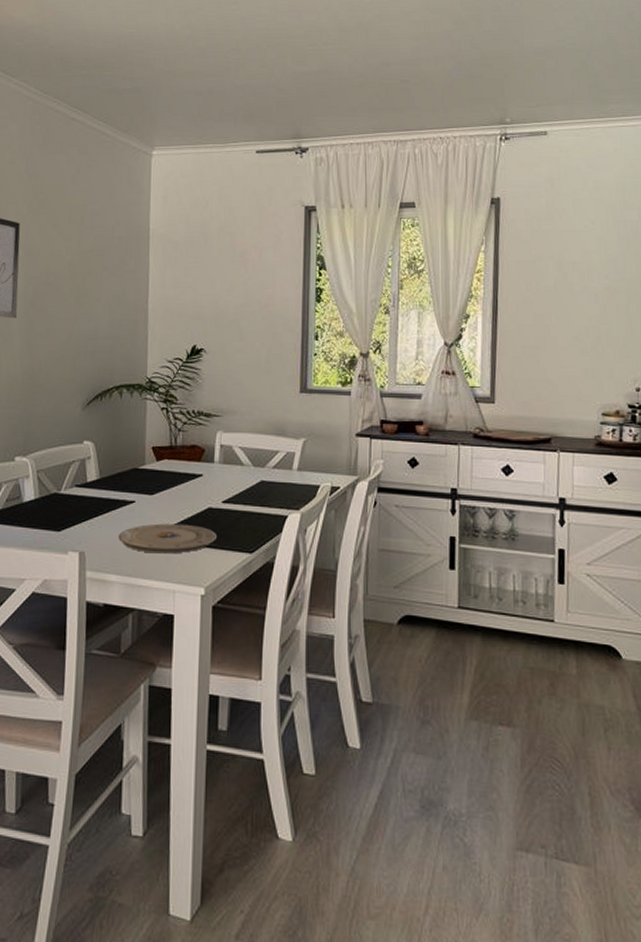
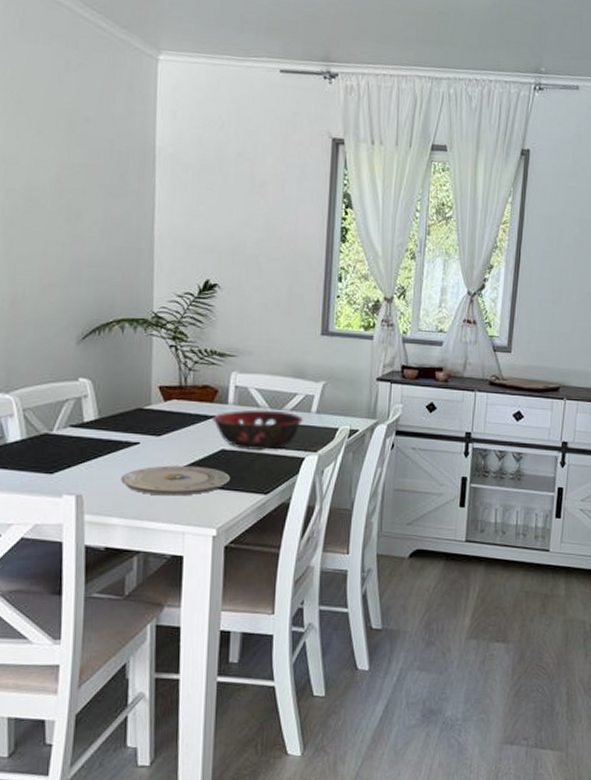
decorative bowl: none [200,468,285,508] -> present [212,409,303,450]

